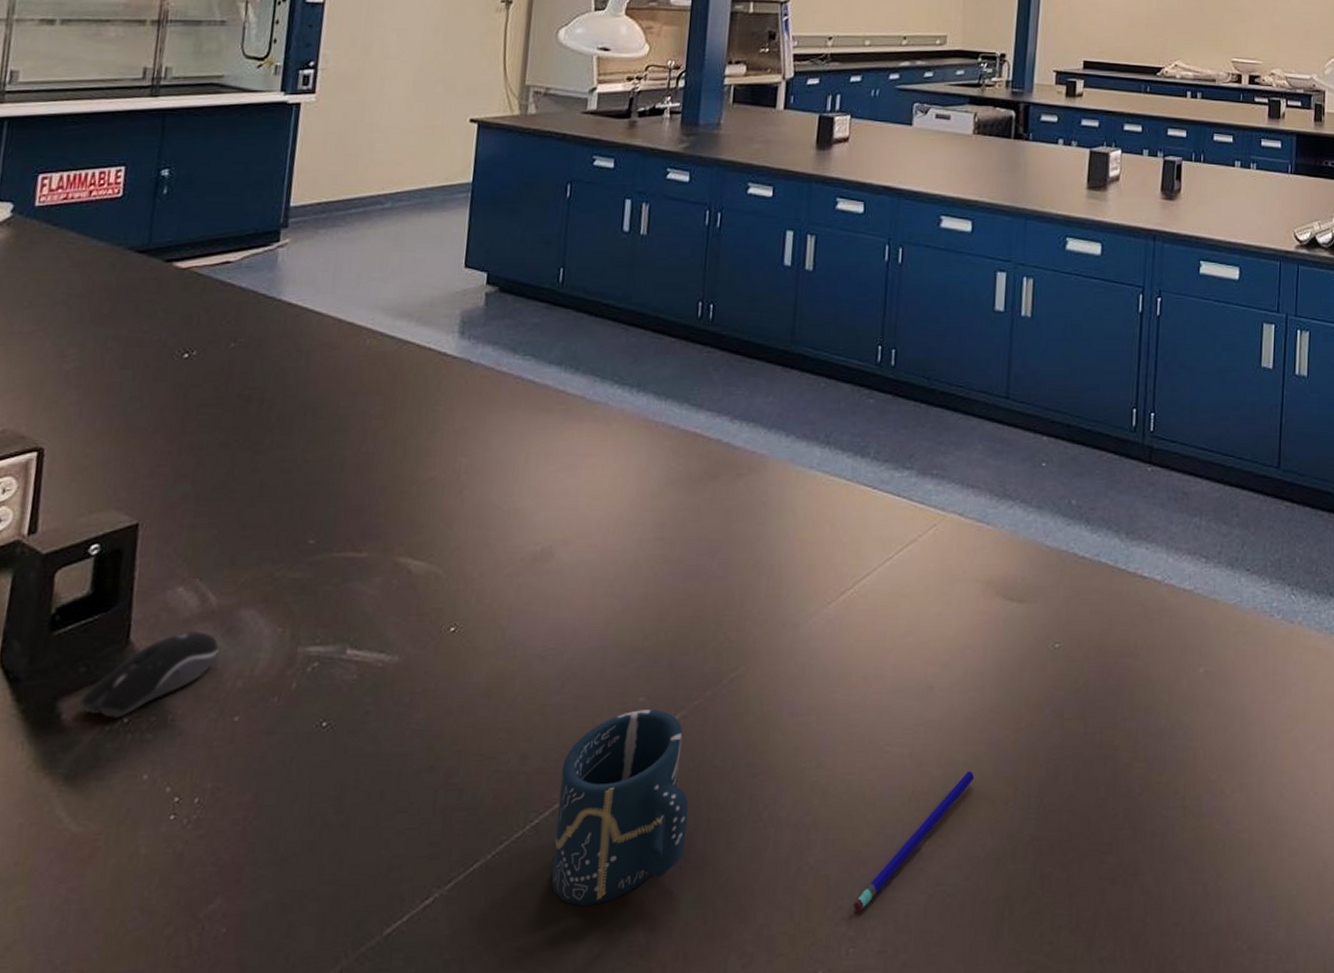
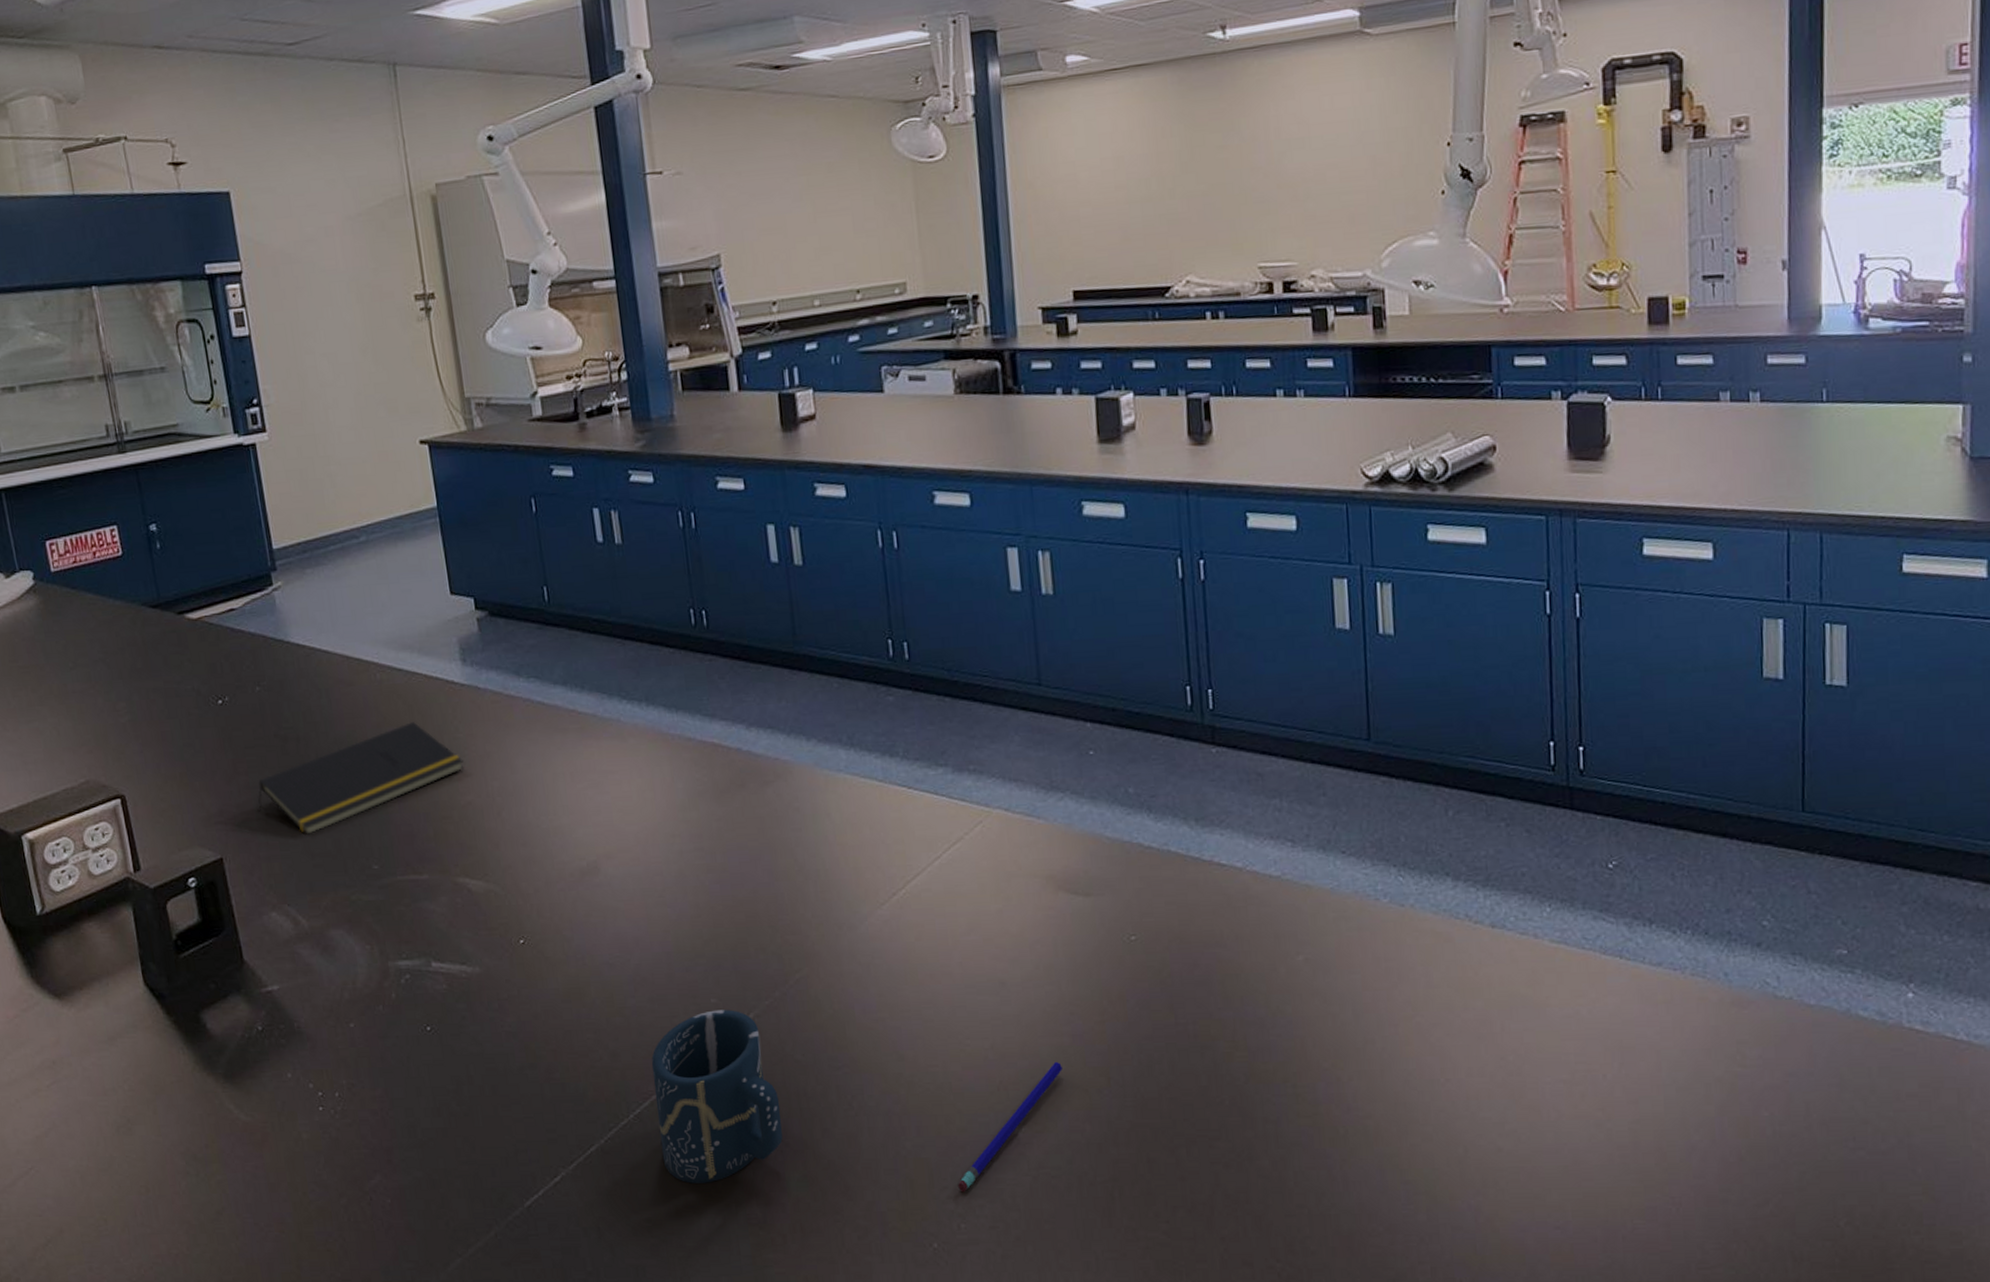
computer mouse: present [79,632,219,718] -> none [217,950,321,1027]
notepad: none [196,391,437,503] -> present [258,722,464,835]

